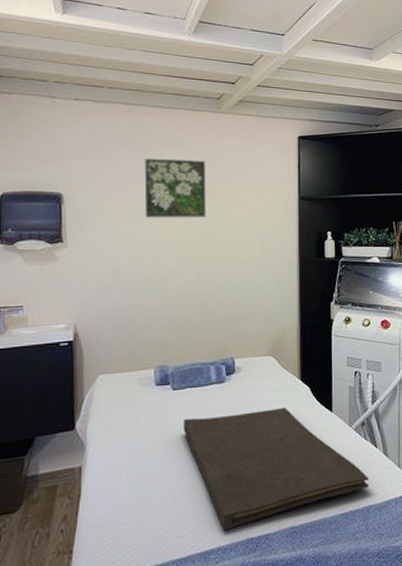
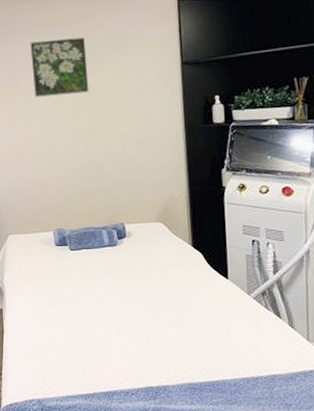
hand towel: present [184,407,370,531] -> none [82,271,273,377]

